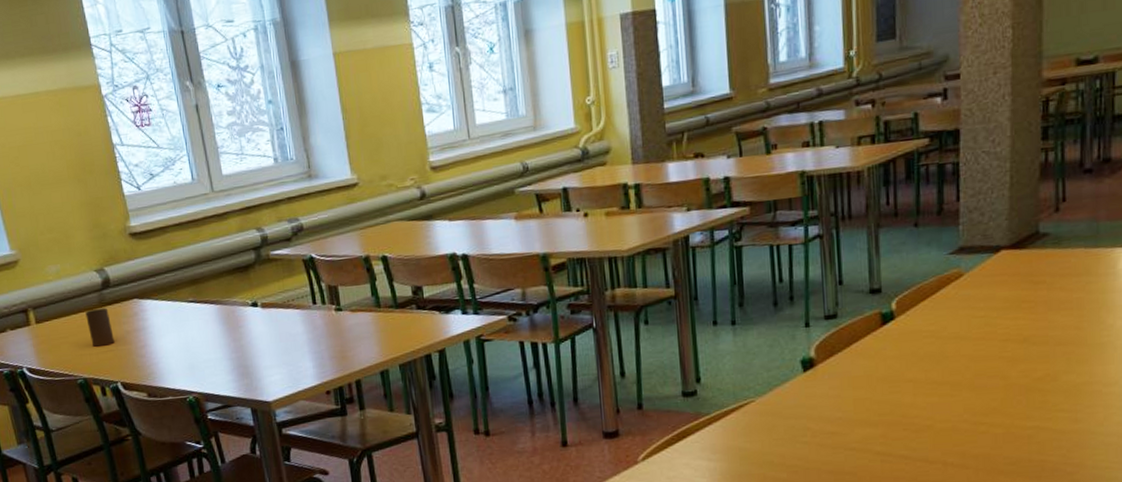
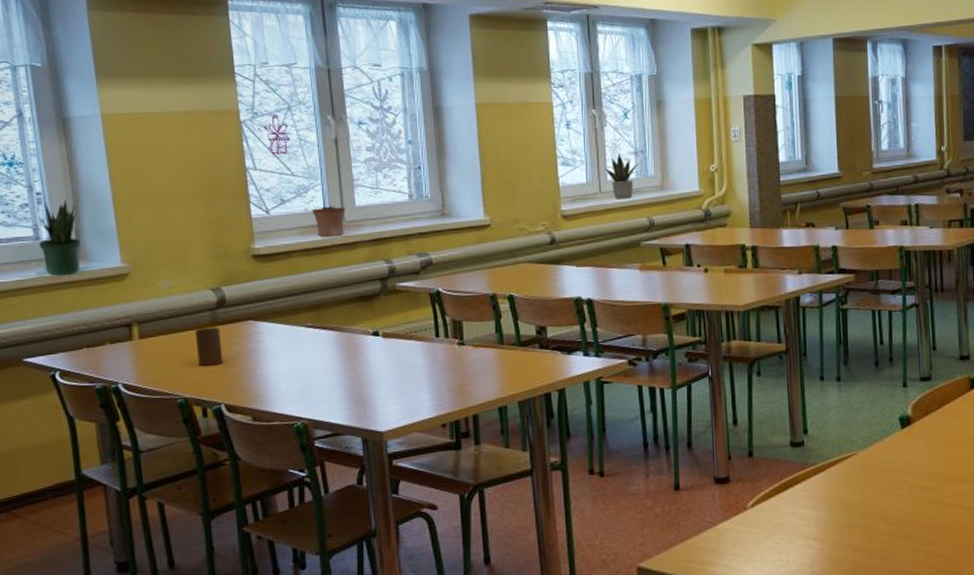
planter: none [181,176,214,211] -> present [312,206,345,238]
potted plant: none [473,92,508,145] -> present [605,152,638,199]

